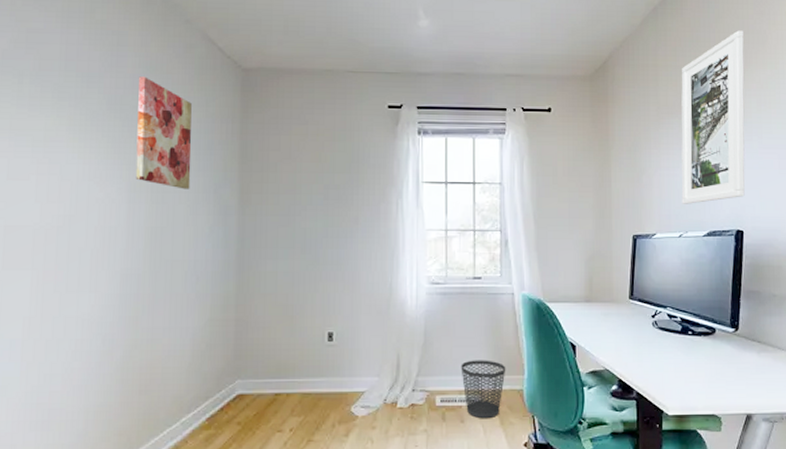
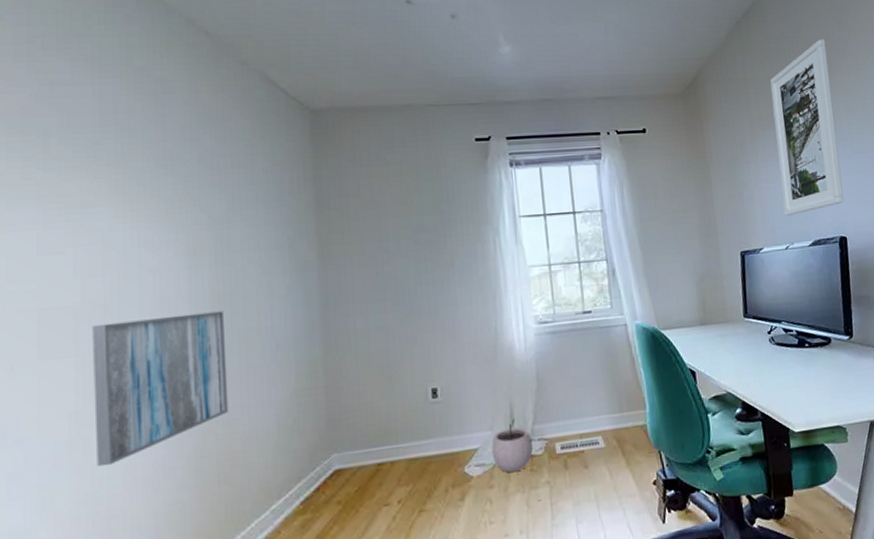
wall art: none [43,243,155,366] -> present [93,311,229,467]
wall art: present [135,76,192,190] -> none [191,126,261,248]
plant pot: none [377,369,414,418] -> present [491,419,533,473]
wastebasket: present [461,360,506,419] -> none [578,397,627,462]

